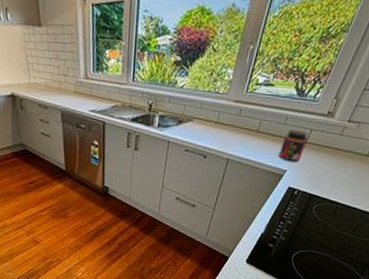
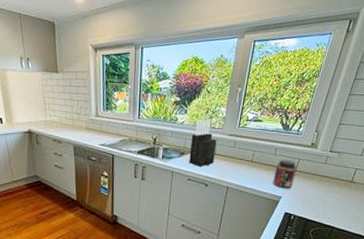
knife block: none [187,82,220,136] -> present [189,119,217,167]

